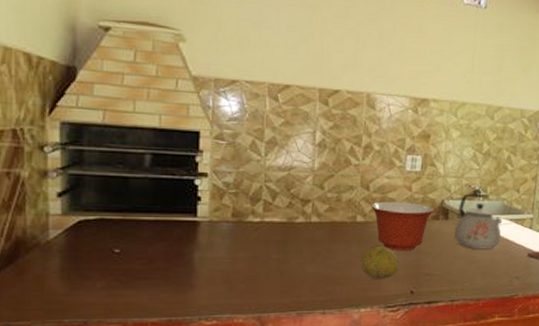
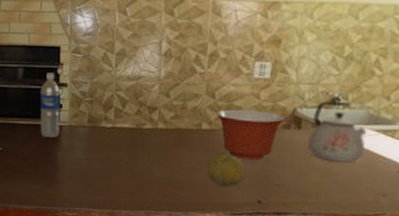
water bottle: none [172,160,198,236] -> present [39,72,60,138]

